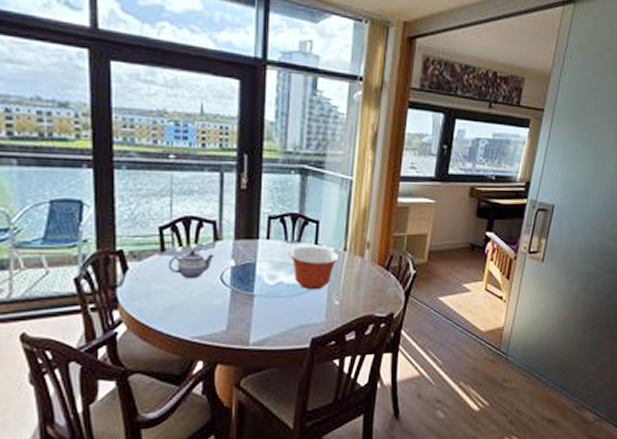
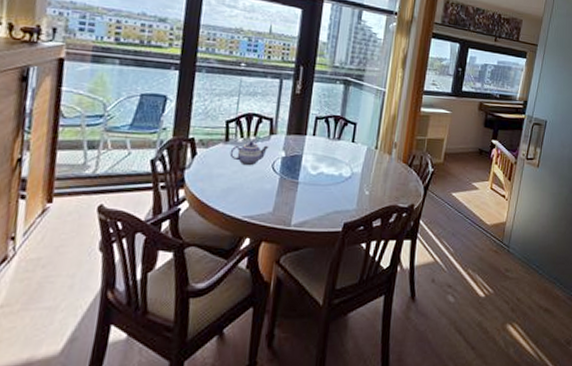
mixing bowl: present [289,246,340,290] -> none [330,143,372,181]

